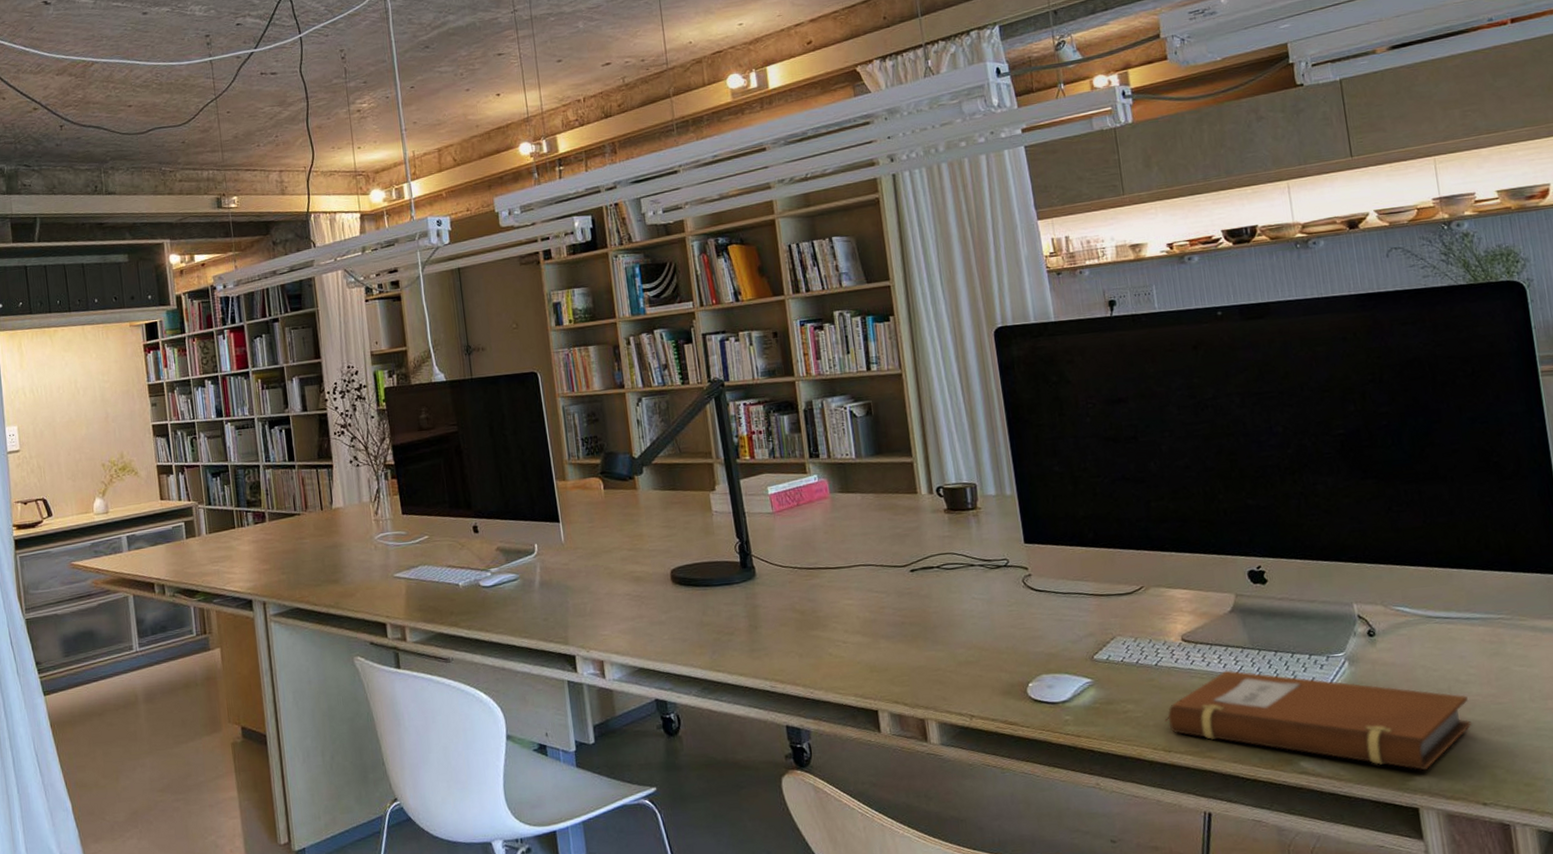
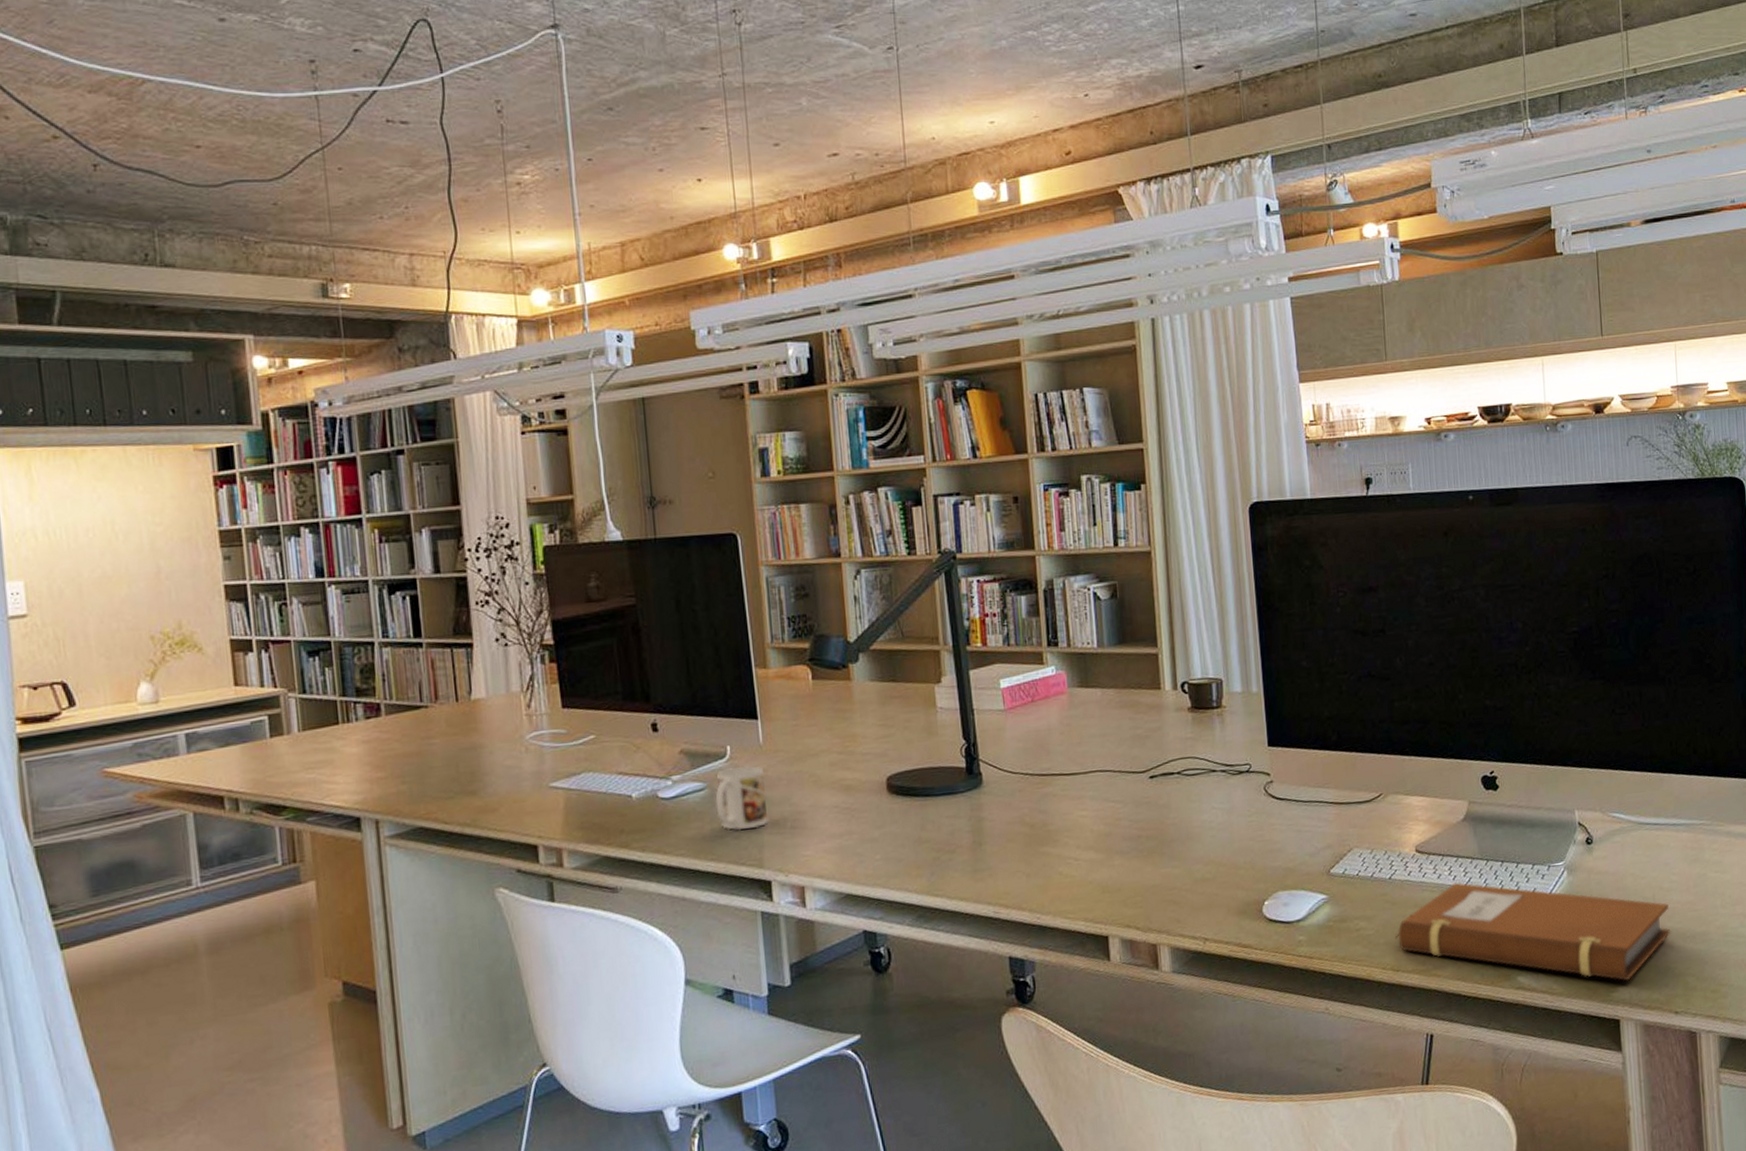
mug: none [526,560,571,614] -> present [715,765,769,831]

